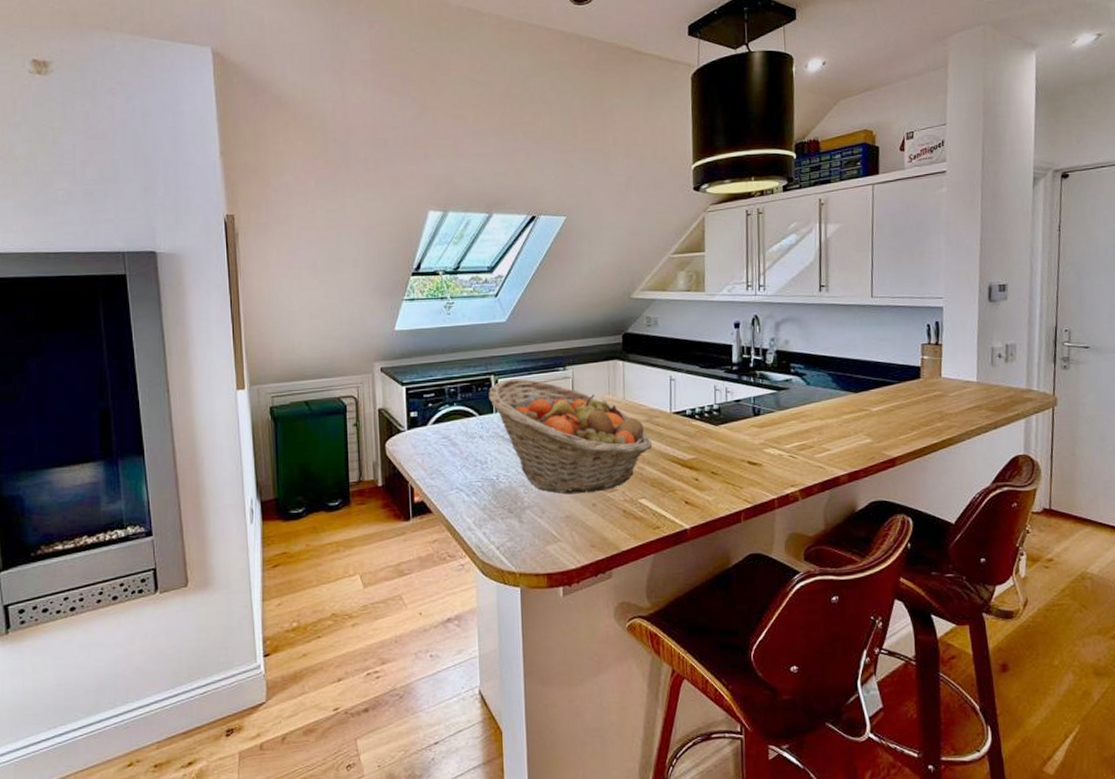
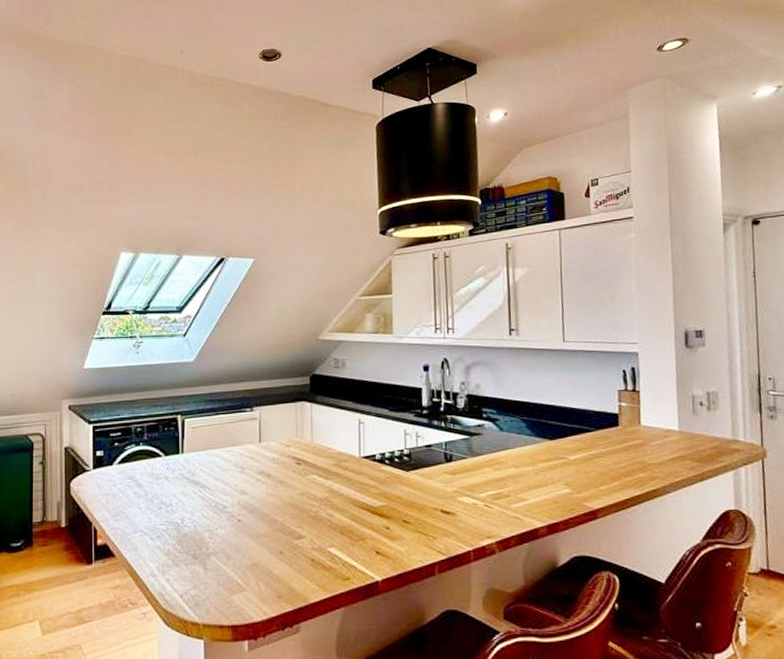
fruit basket: present [489,379,652,495] -> none [175,419,341,541]

